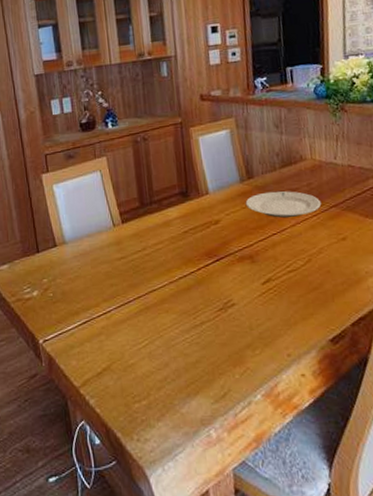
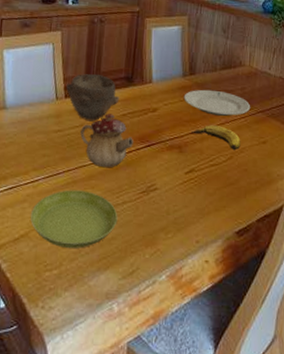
saucer: none [109,315,199,377] -> present [31,190,118,248]
bowl: none [120,194,178,244] -> present [65,74,120,122]
teapot: none [144,232,201,290] -> present [80,113,133,168]
banana: none [261,228,318,252] -> present [191,125,241,150]

